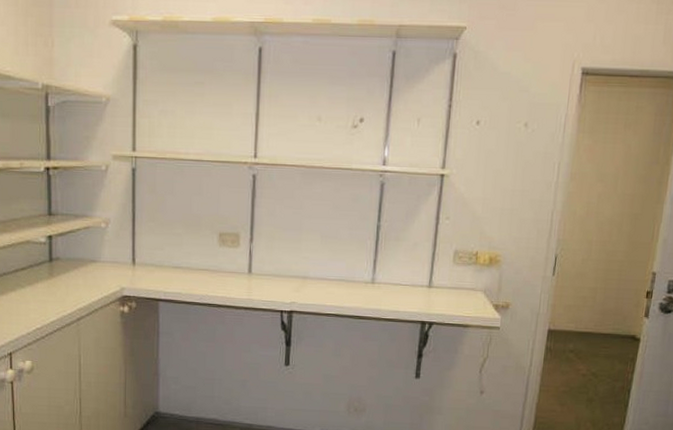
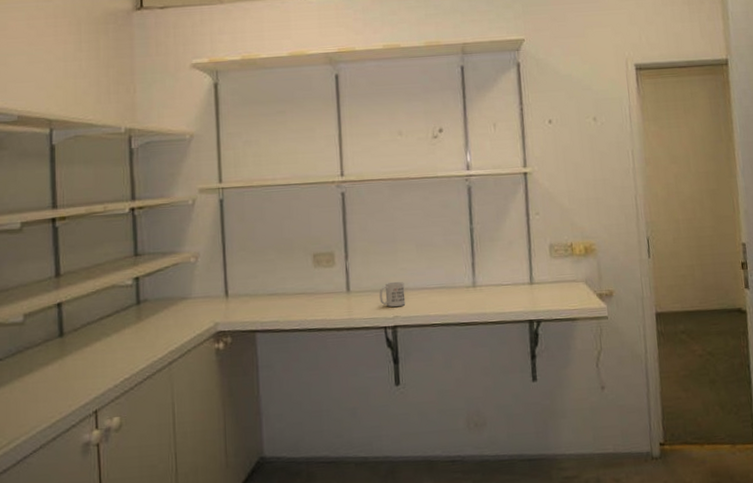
mug: none [279,269,305,294] -> present [379,281,406,307]

